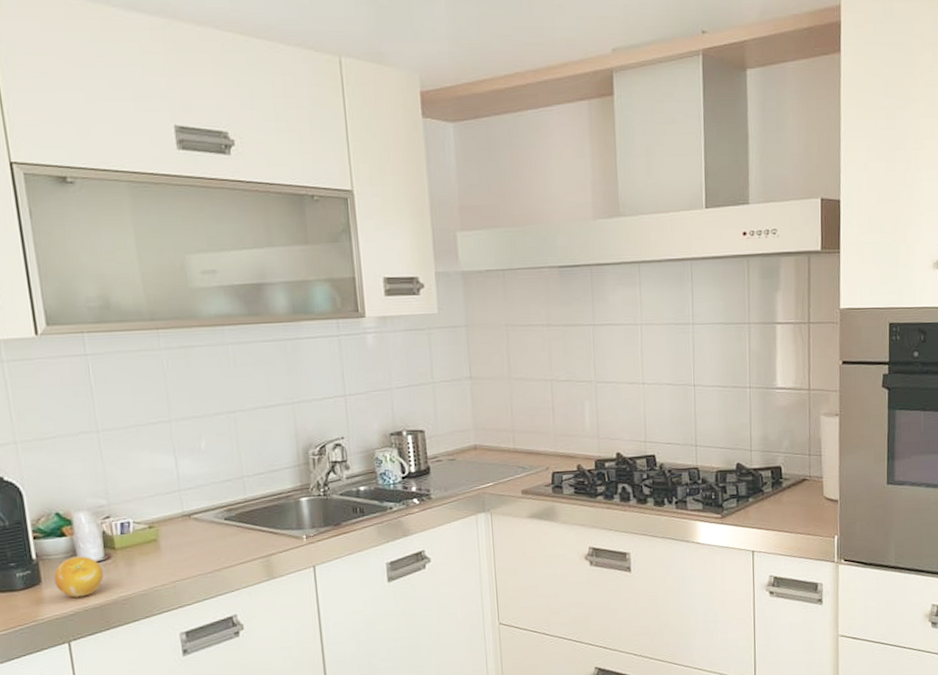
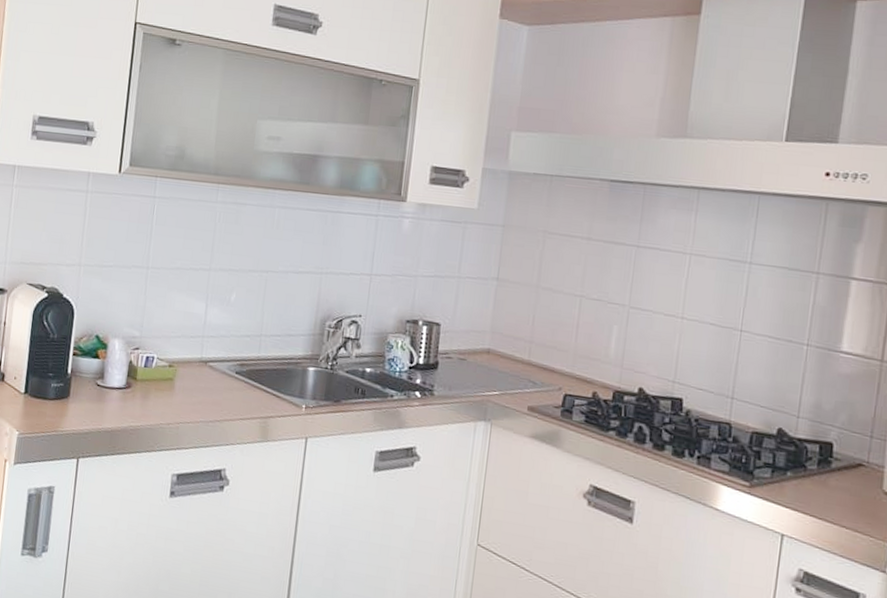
fruit: present [54,556,104,598] -> none [80,379,122,419]

